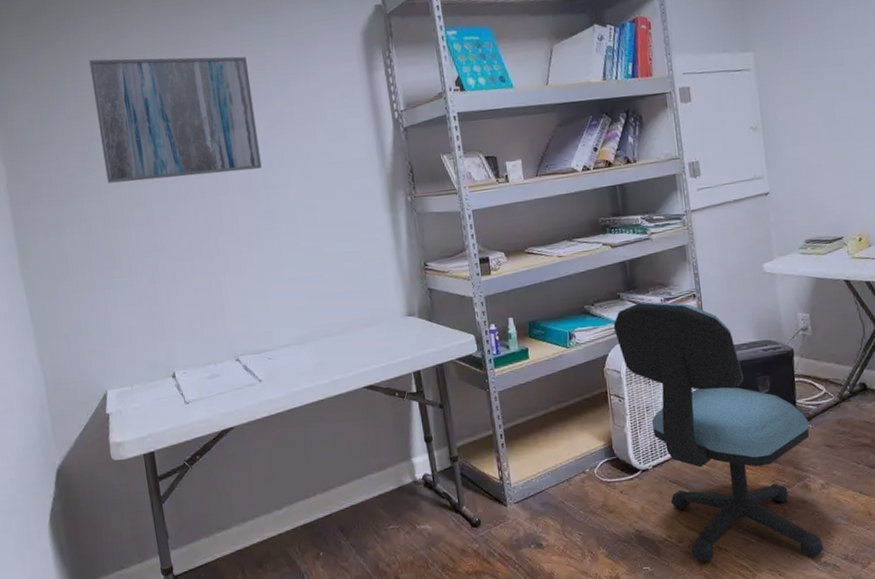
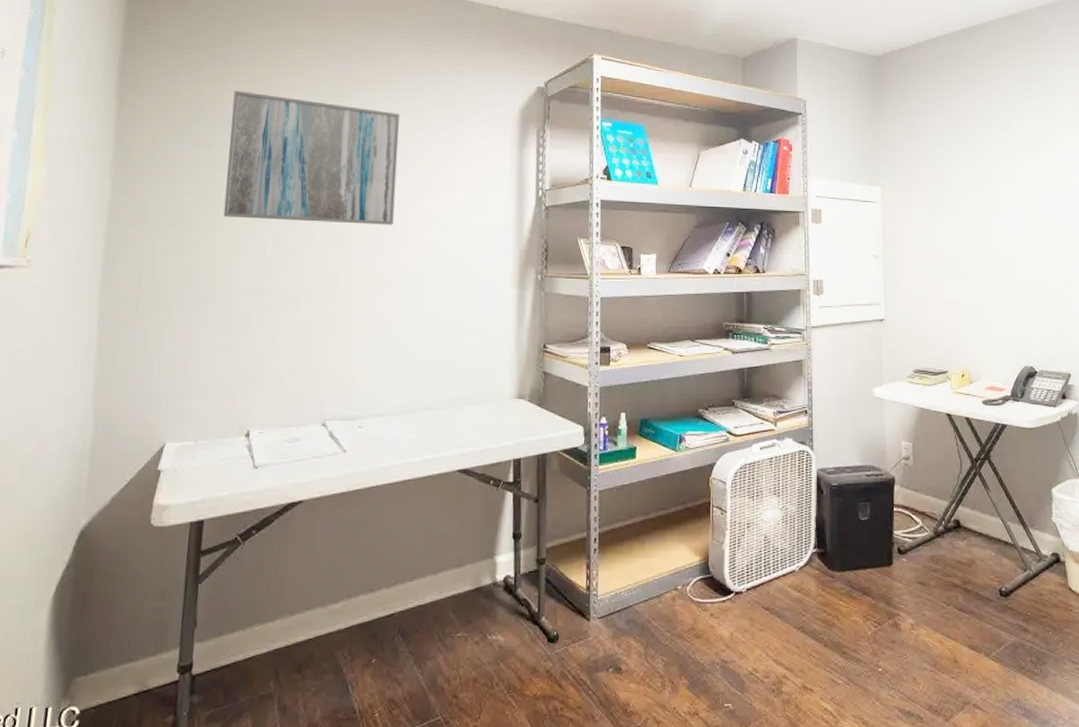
office chair: present [613,301,824,563] -> none [724,412,909,707]

